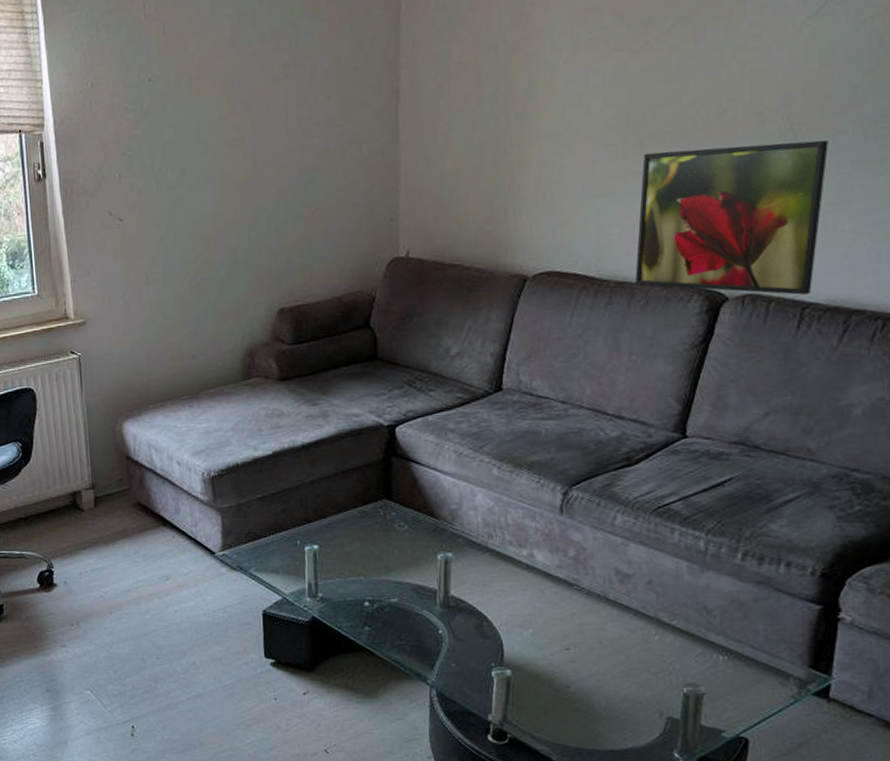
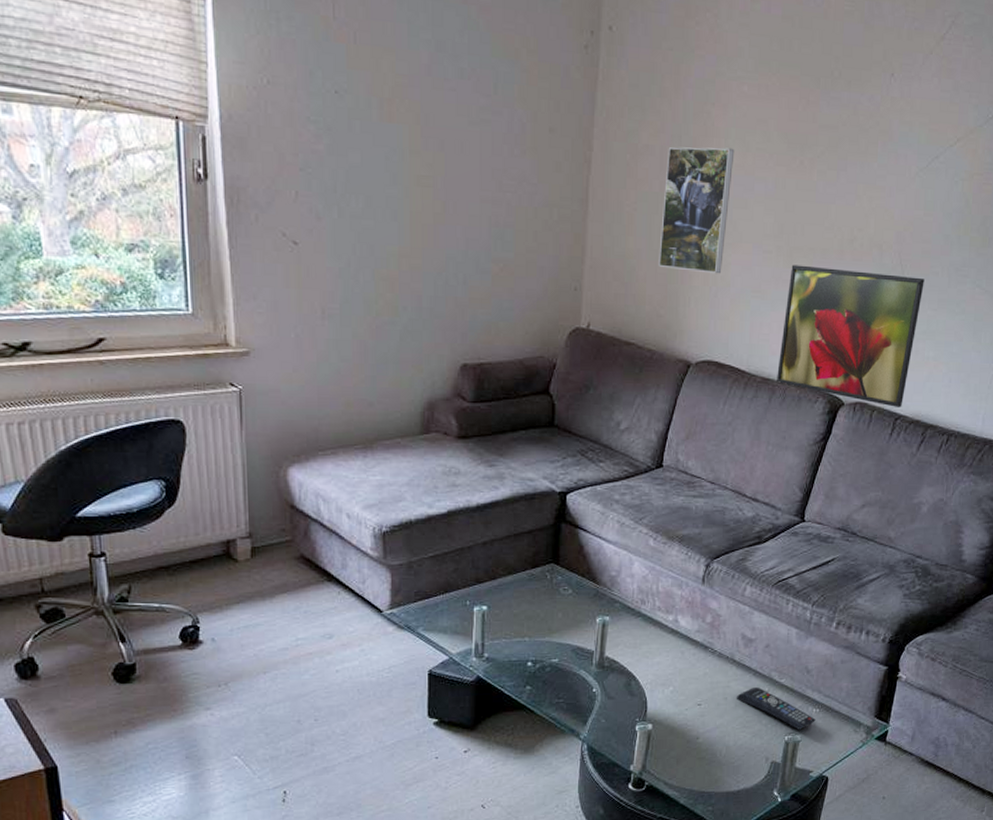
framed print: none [481,45,562,182] -> present [659,147,735,274]
remote control: none [613,630,724,681] -> present [736,687,816,730]

